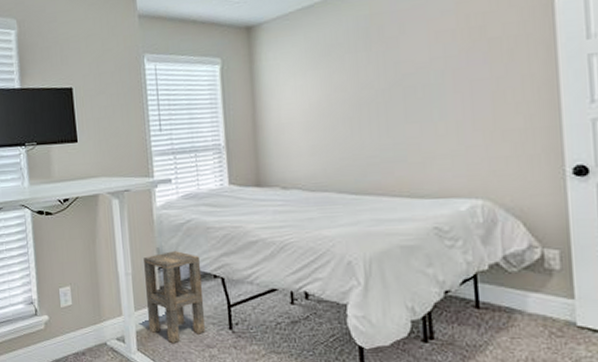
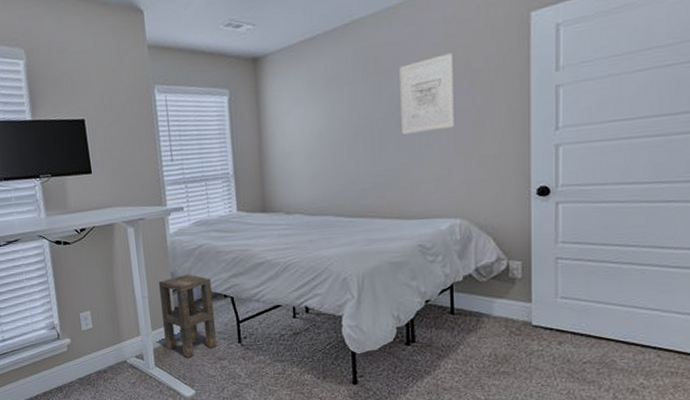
wall art: none [406,20,472,106] -> present [399,53,456,135]

